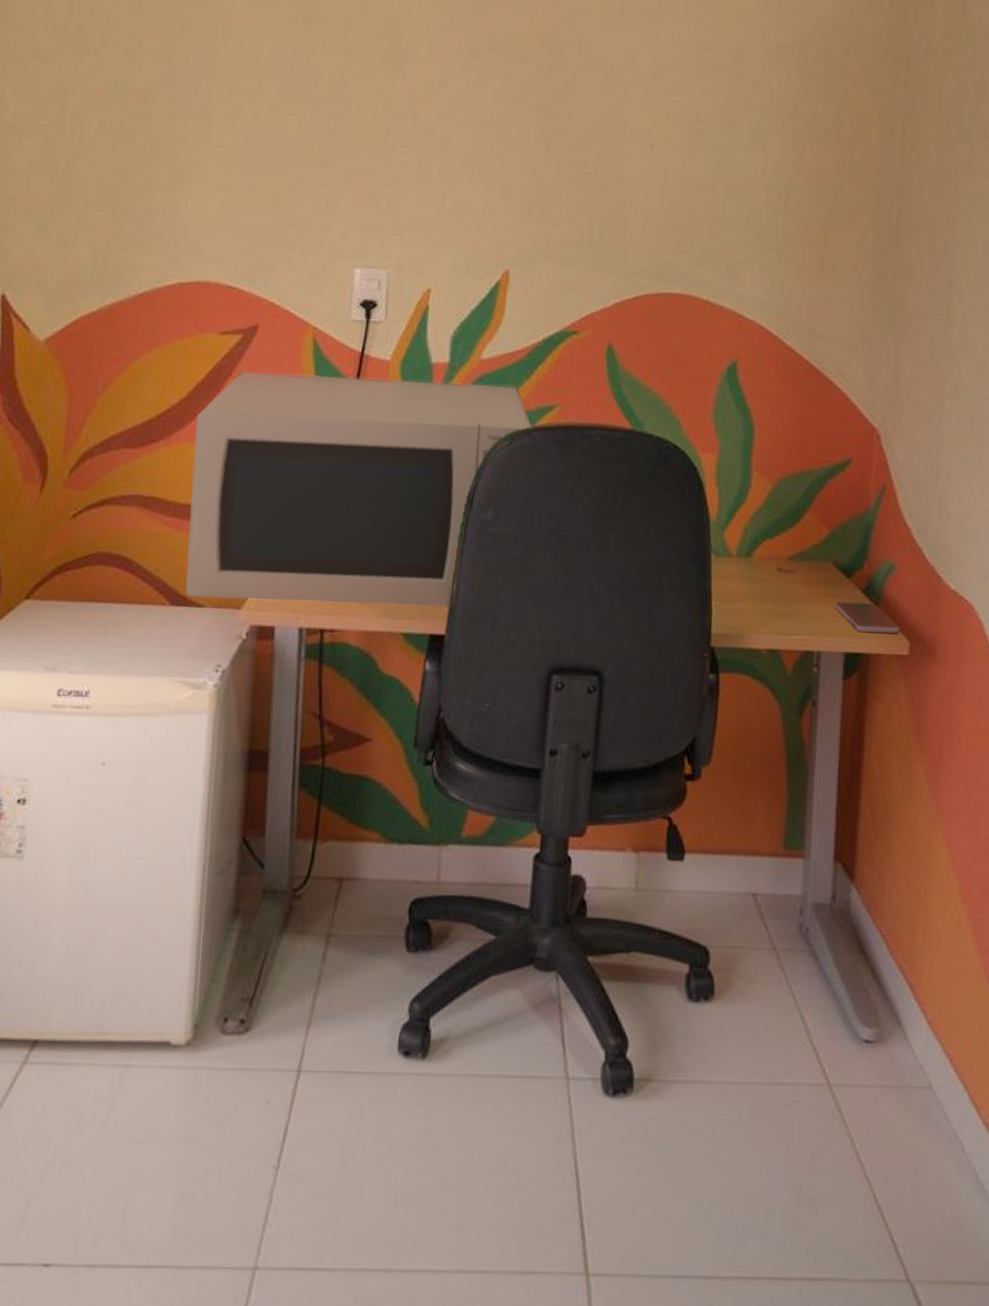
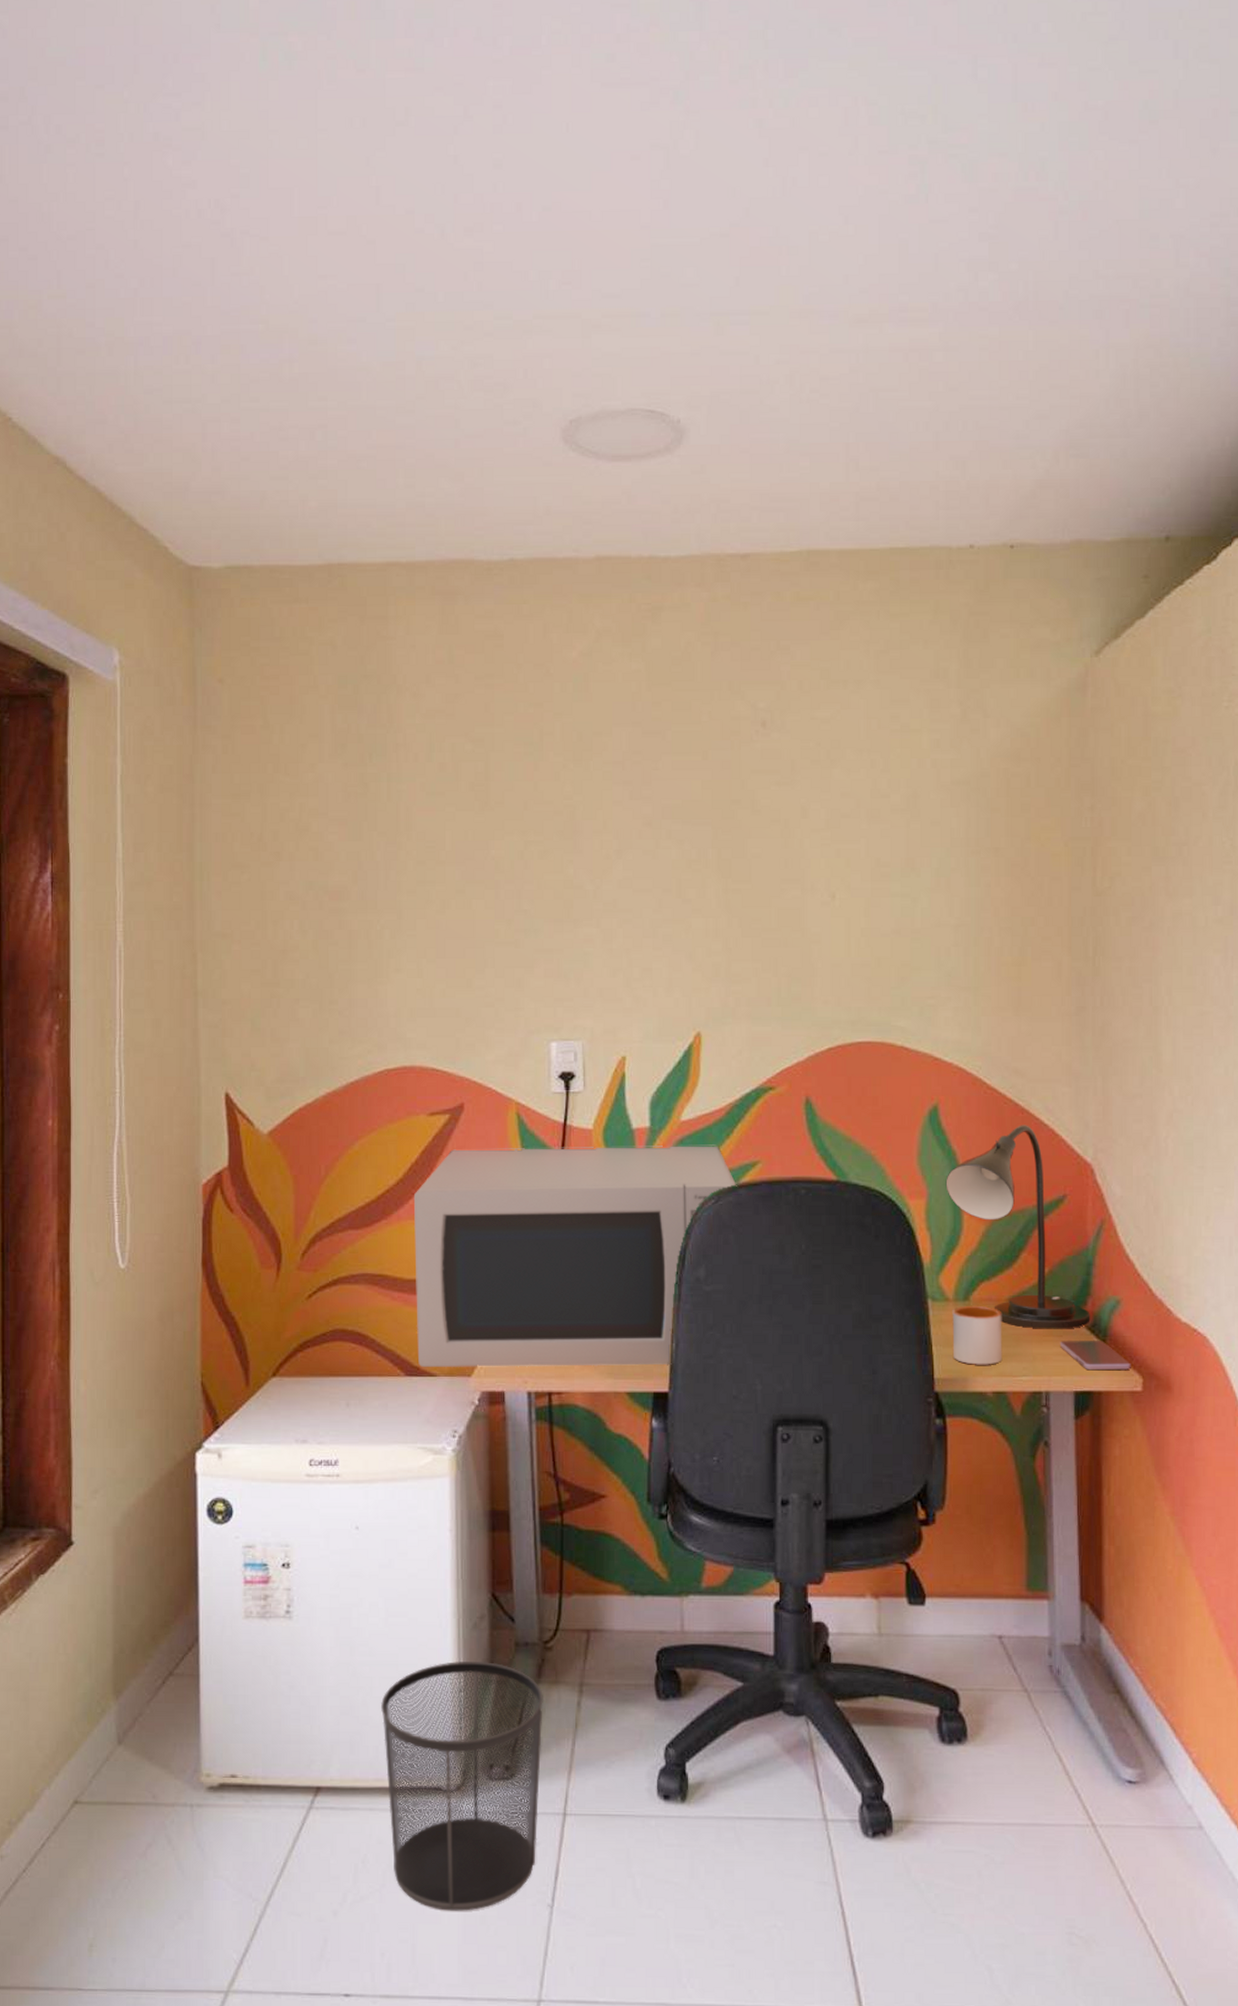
waste bin: none [110,908,288,1174] -> present [381,1662,543,1911]
mug: none [731,562,781,623] -> present [952,1305,1003,1365]
desk lamp: none [737,387,866,591] -> present [945,1125,1091,1329]

